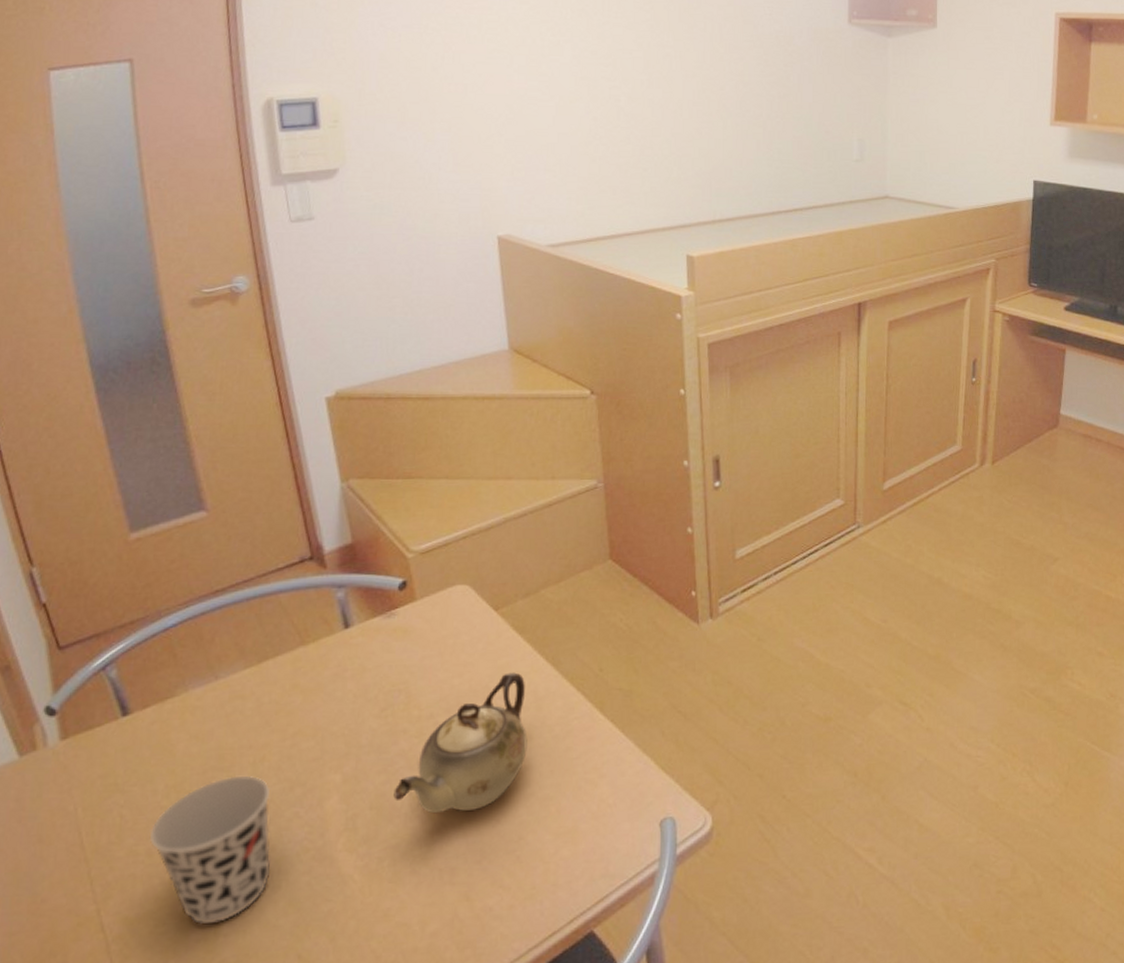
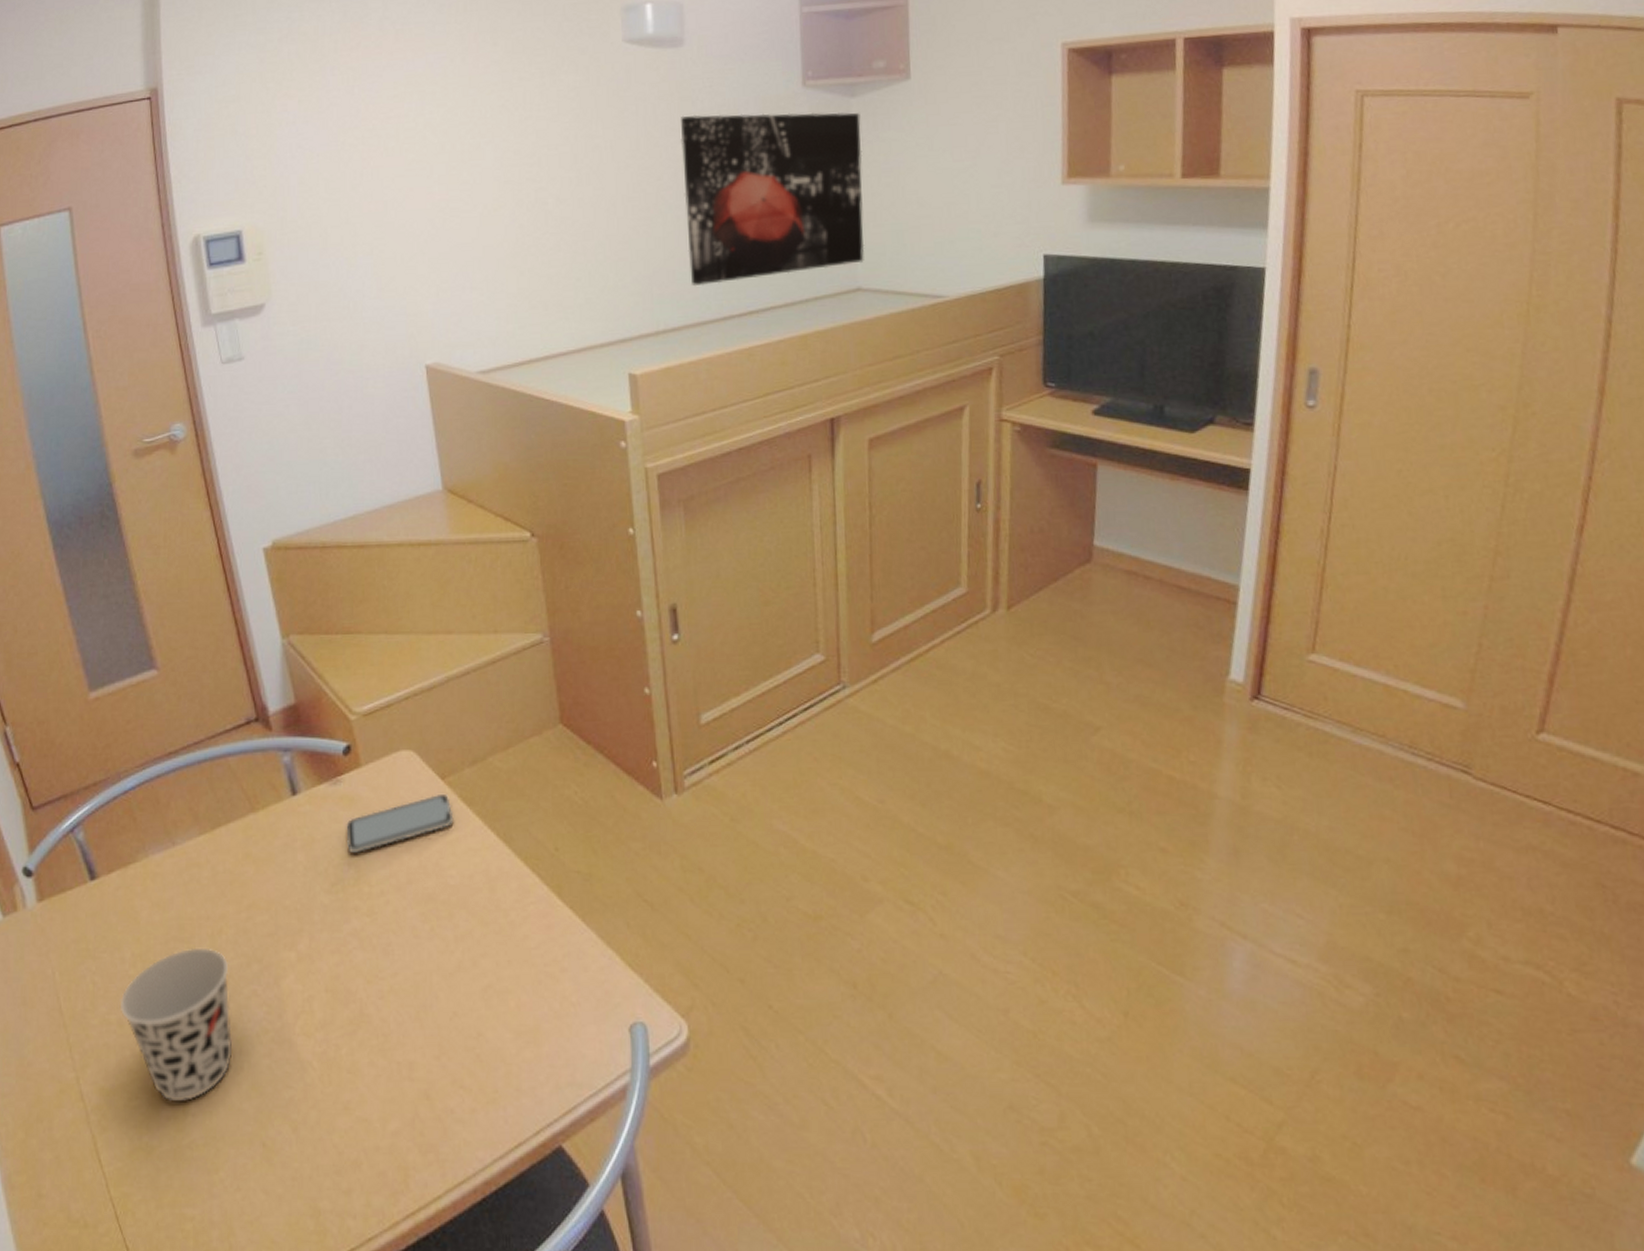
teapot: present [393,672,528,814] -> none [348,848,482,1001]
smartphone: none [398,623,505,680] -> present [346,793,454,853]
wall art: none [742,36,895,184] -> present [680,112,865,287]

